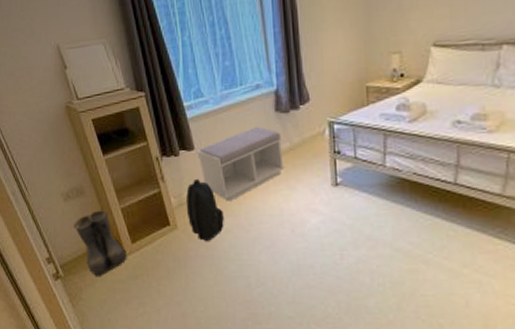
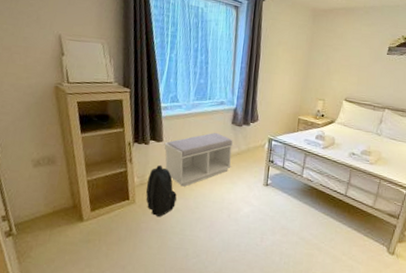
boots: present [73,210,128,277] -> none [37,179,85,238]

